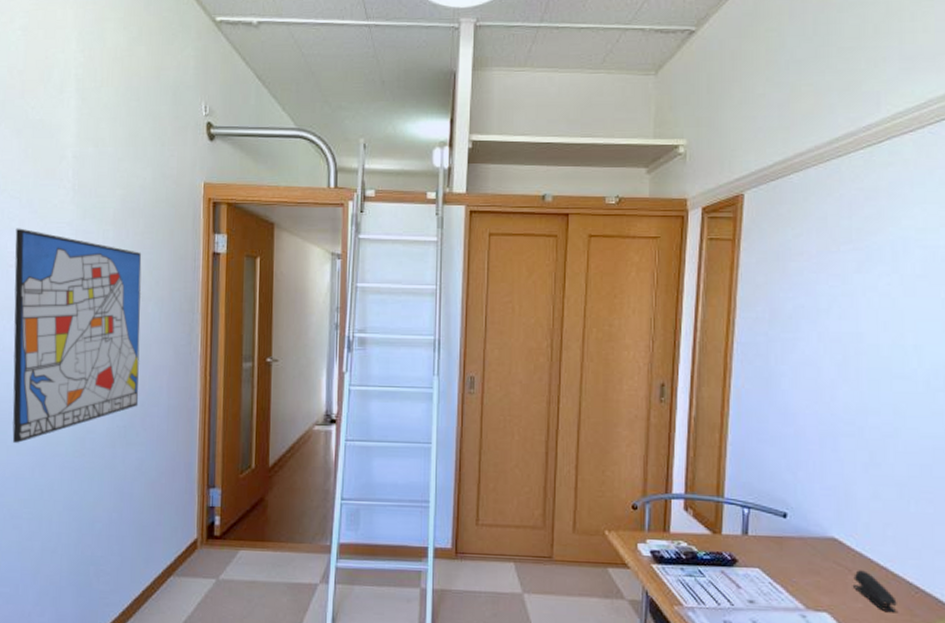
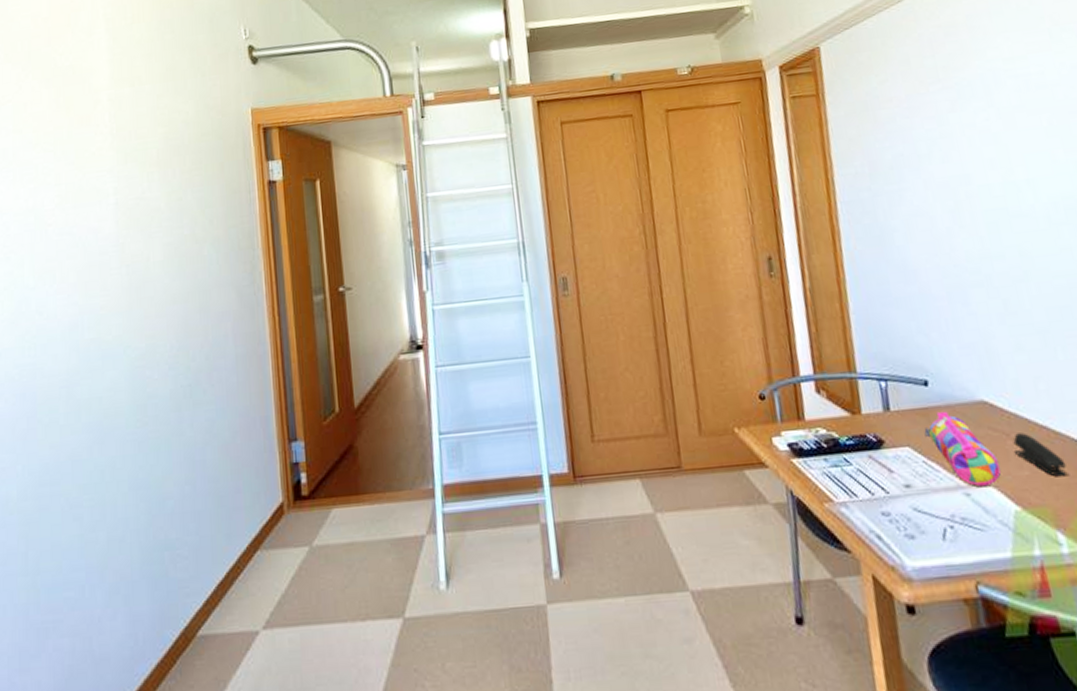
wall art: present [12,228,142,443] -> none [52,182,203,421]
pencil case: none [775,541,838,612] -> present [924,411,1002,487]

